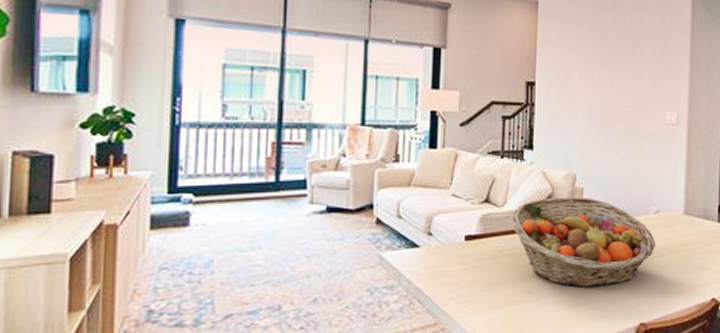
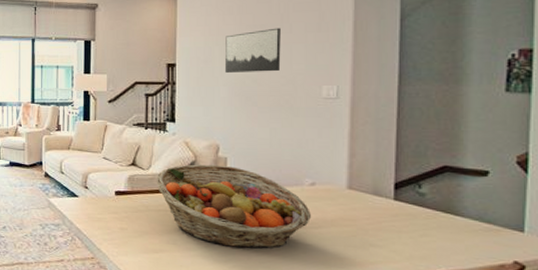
wall art: none [582,50,633,96] -> present [224,27,281,73]

